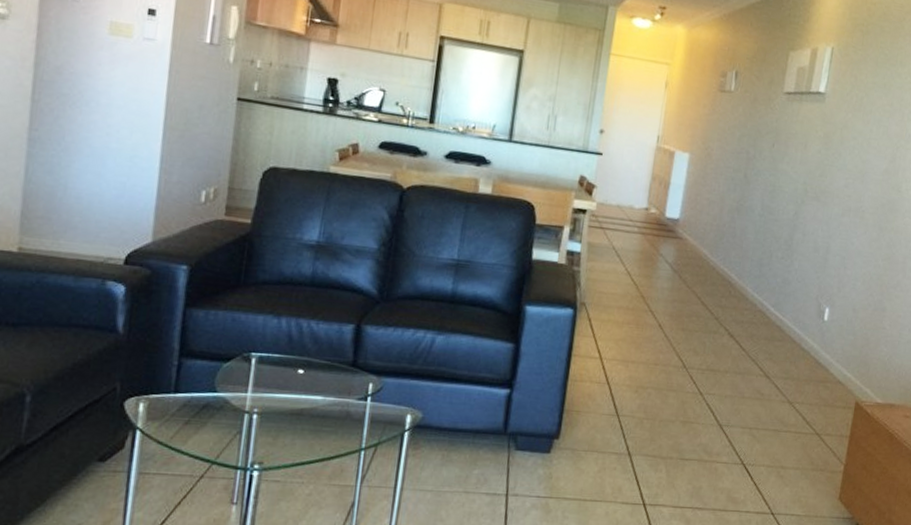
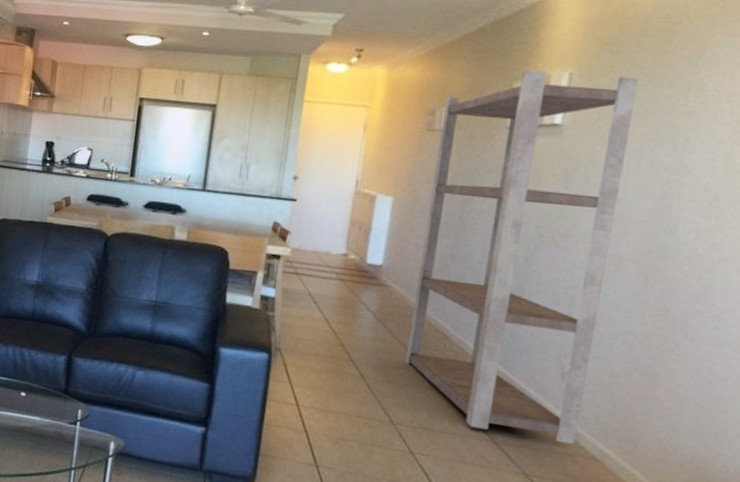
shelving unit: none [697,41,880,373] -> present [405,69,638,445]

